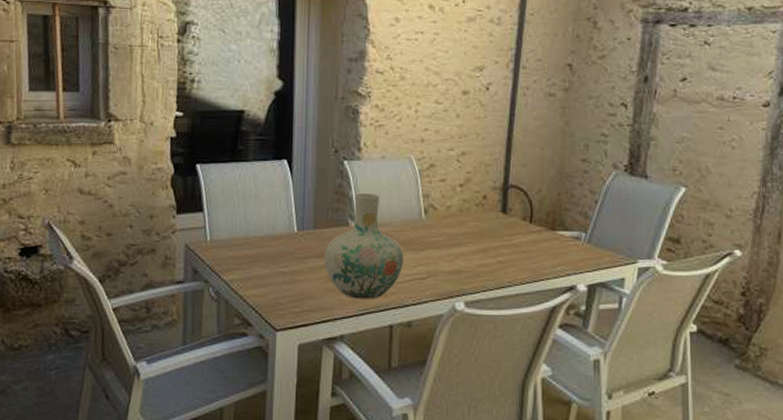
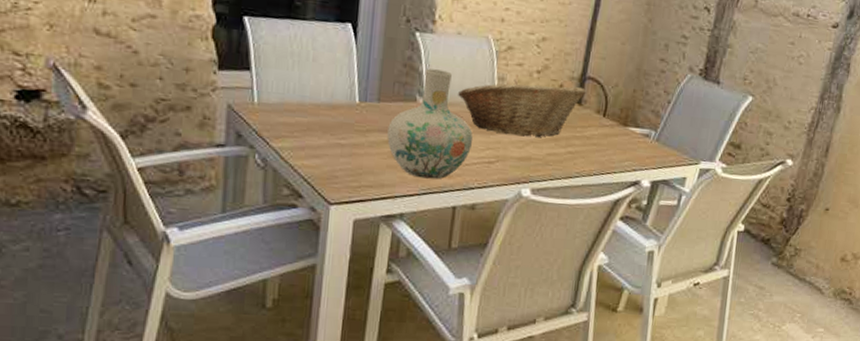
fruit basket: none [387,194,510,250] -> present [458,79,587,137]

